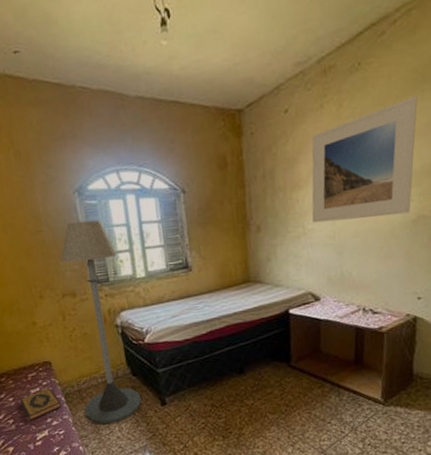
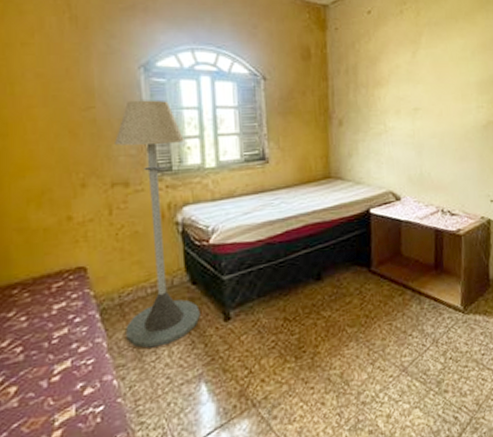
hardback book: present [19,387,61,421] -> none [35,301,93,348]
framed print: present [311,95,418,223] -> none [392,14,484,121]

